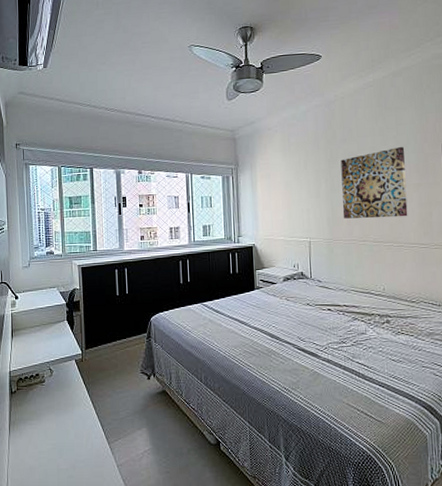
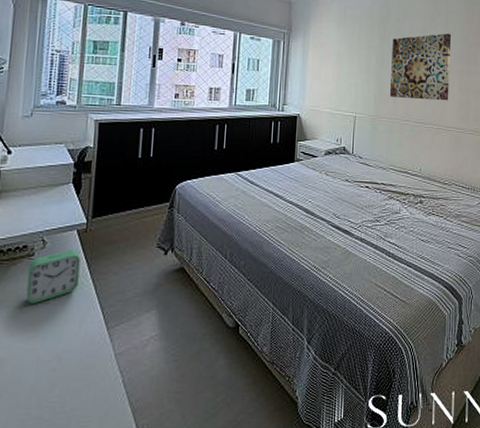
alarm clock: none [42,376,81,421] -> present [26,250,81,303]

